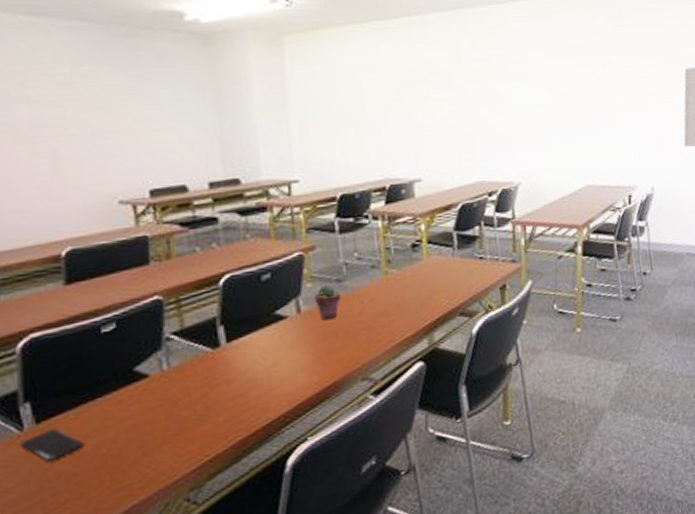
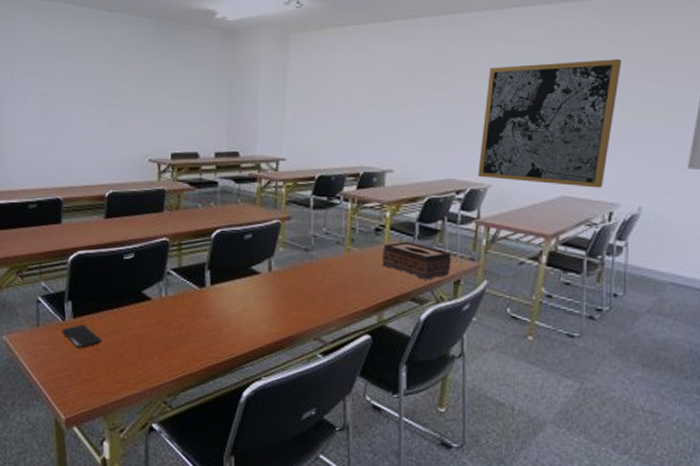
potted succulent: present [315,284,341,321] -> none [285,251,307,282]
tissue box: none [422,253,495,291] -> present [382,242,451,280]
wall art: none [502,49,620,177] -> present [478,59,621,188]

